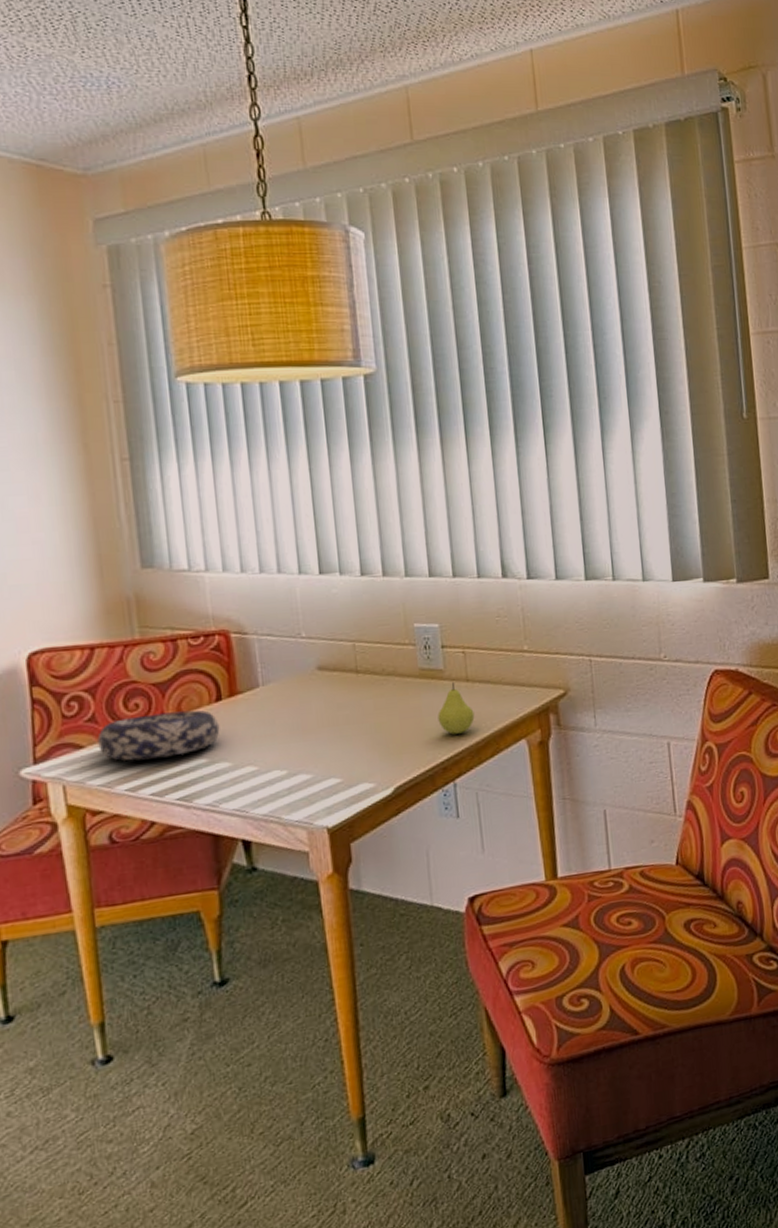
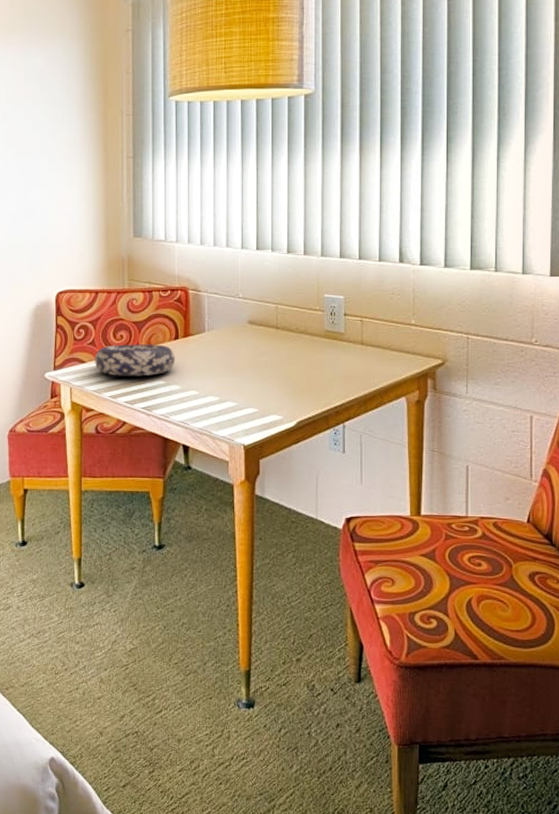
fruit: present [437,681,475,735] -> none [336,343,365,386]

